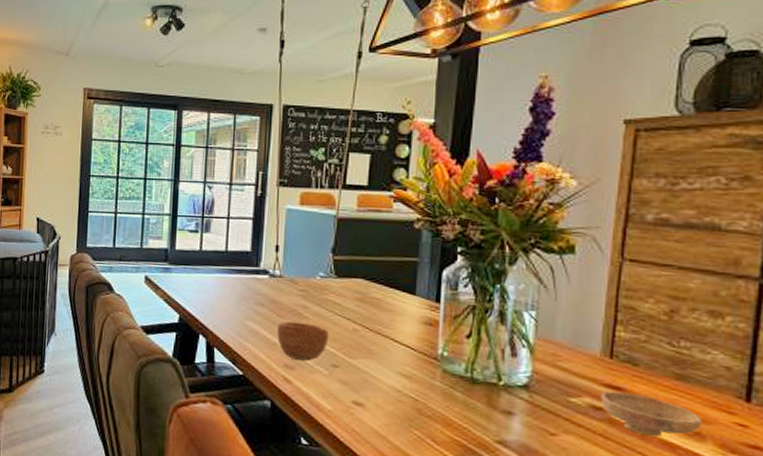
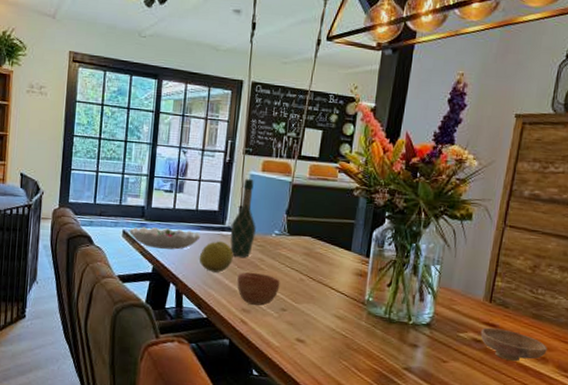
decorative bowl: none [152,271,232,297] -> present [129,227,201,250]
fruit: none [231,286,271,322] -> present [199,241,233,273]
wine bottle: none [266,214,296,304] -> present [230,179,256,257]

